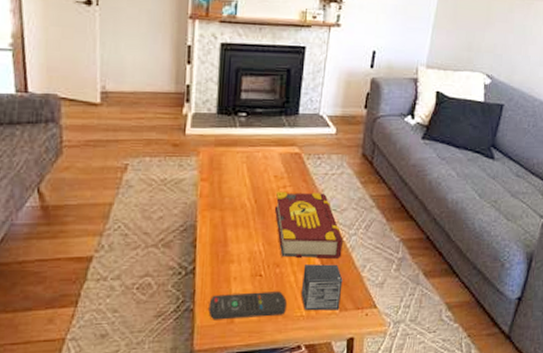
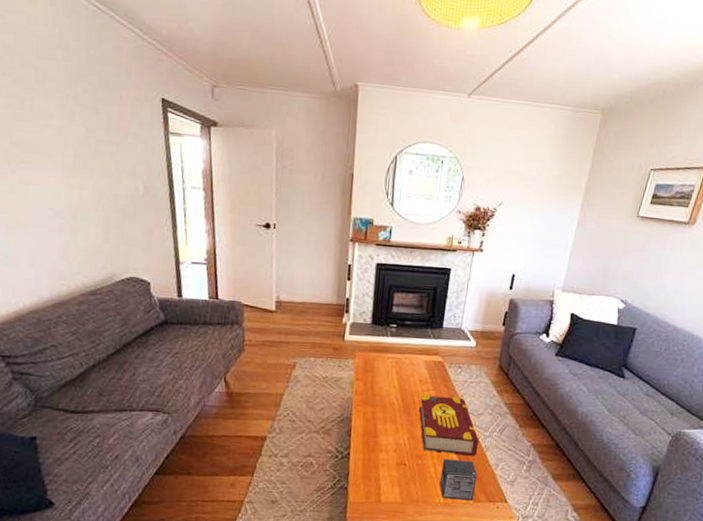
remote control: present [208,291,287,320] -> none [360,477,427,500]

